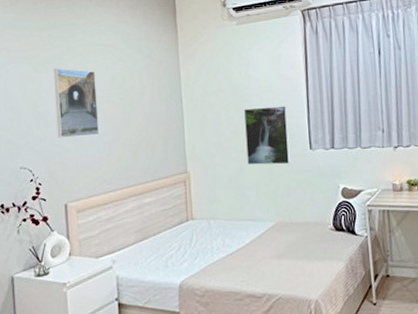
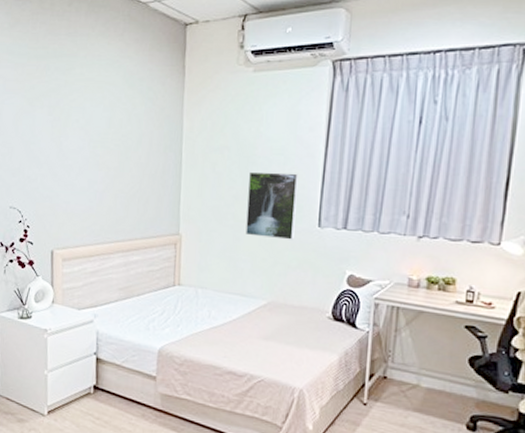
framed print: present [54,68,100,138] -> none [48,103,92,183]

